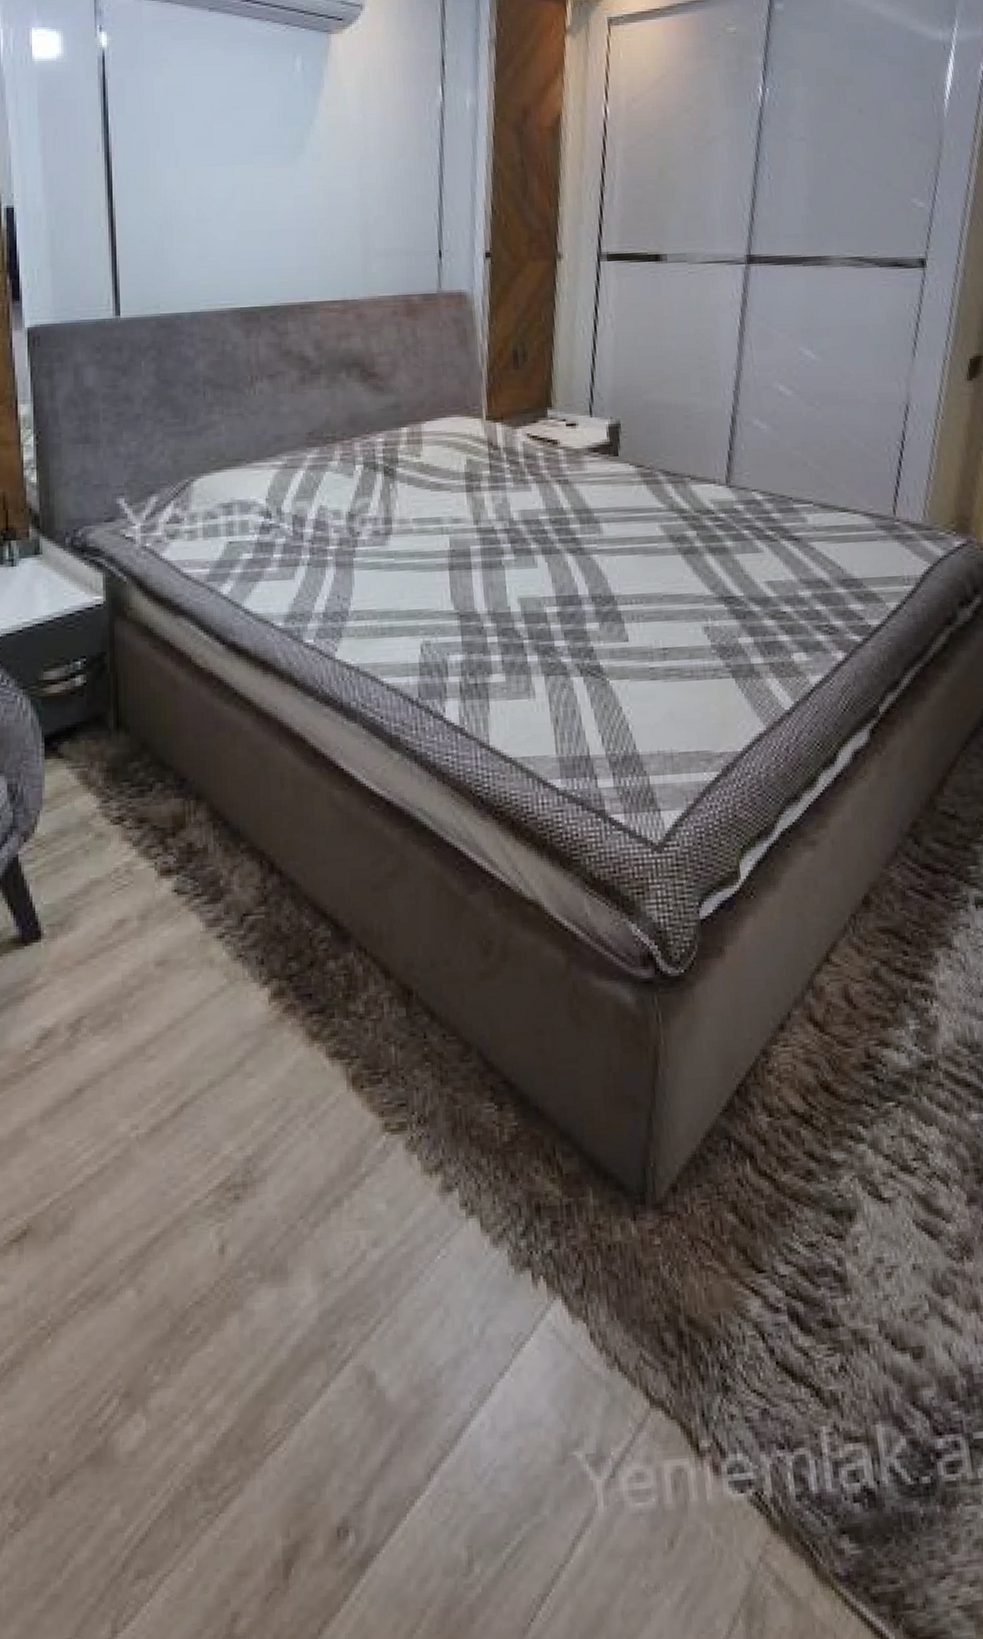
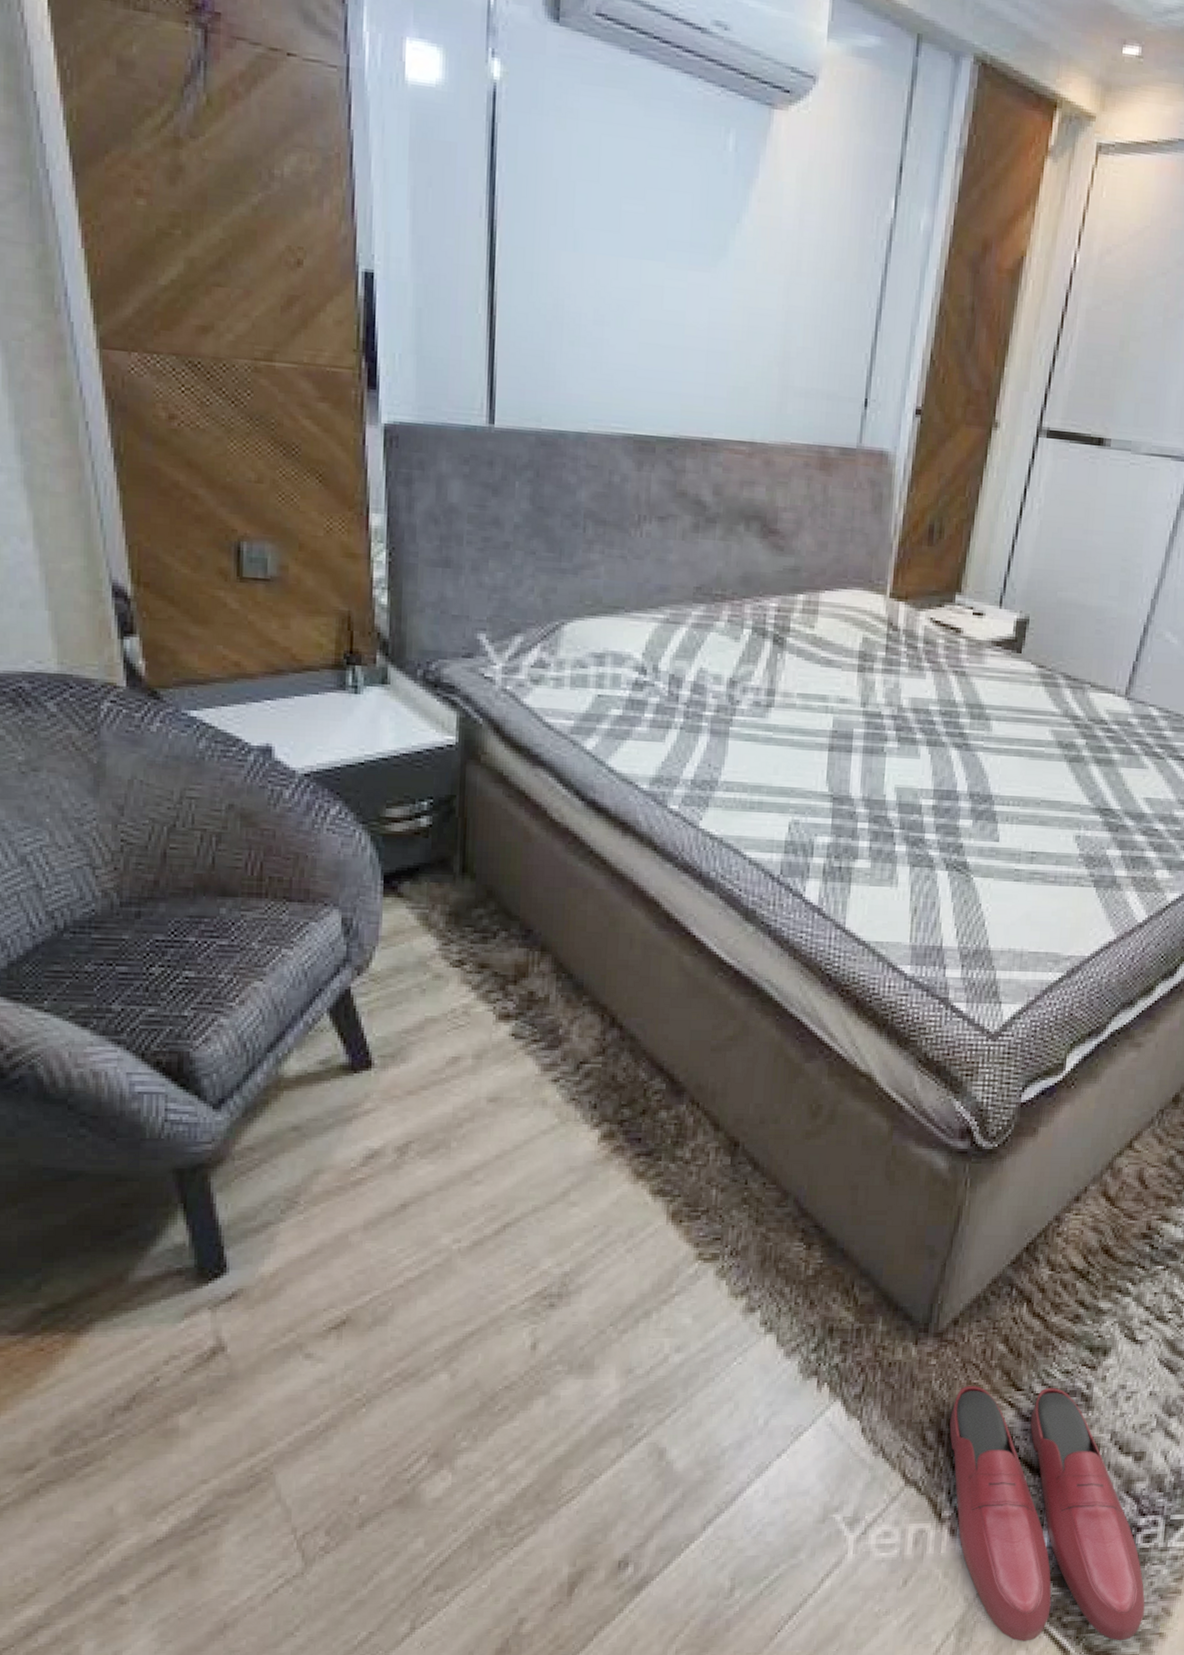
slippers: none [688,1265,971,1625] -> present [949,1385,1145,1642]

